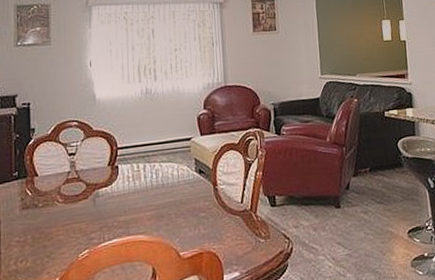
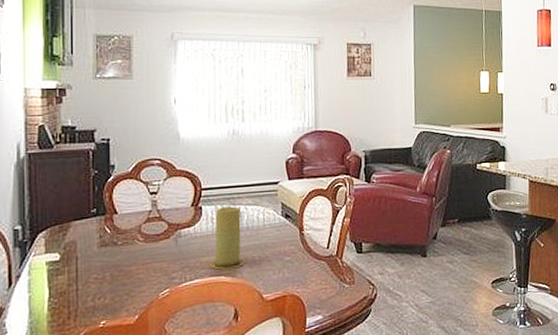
candle: none [128,164,161,229] -> present [210,206,245,270]

